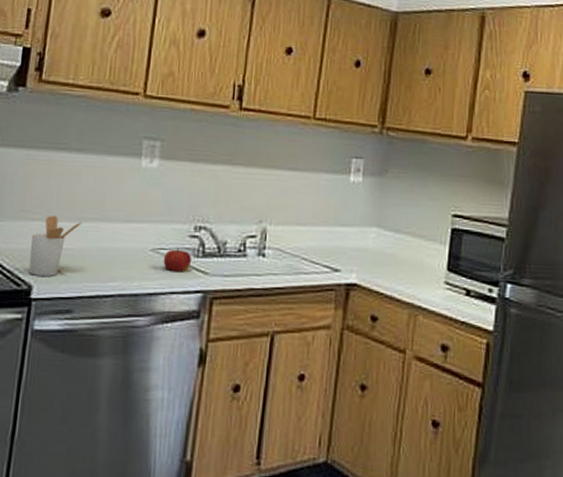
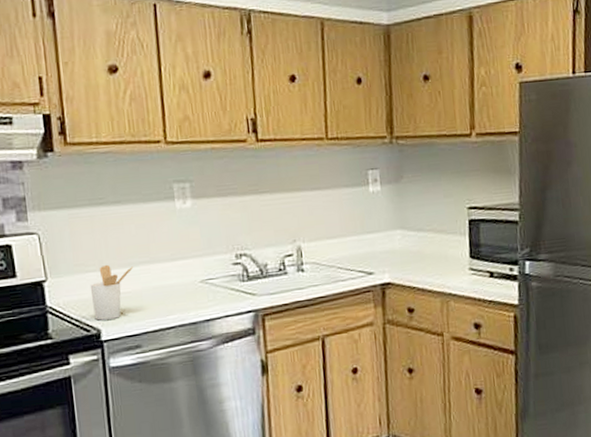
fruit: present [163,248,192,272] -> none [213,276,239,298]

